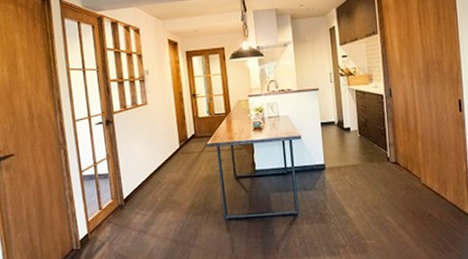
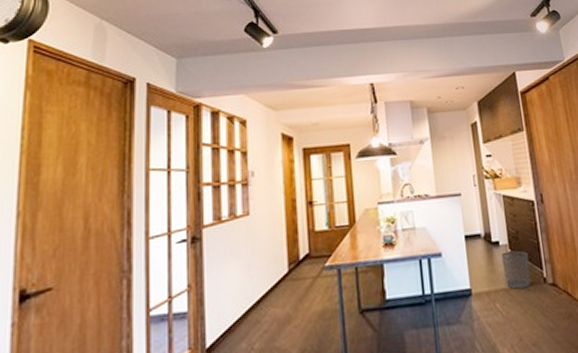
waste bin: none [351,135,376,166] -> present [501,250,531,289]

